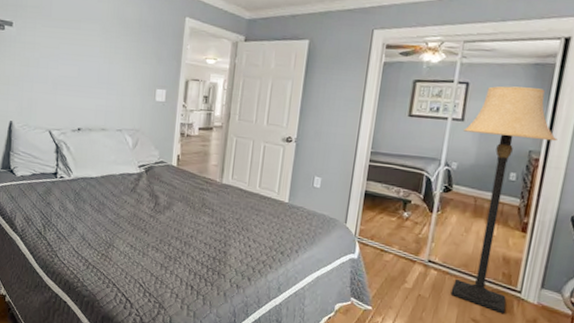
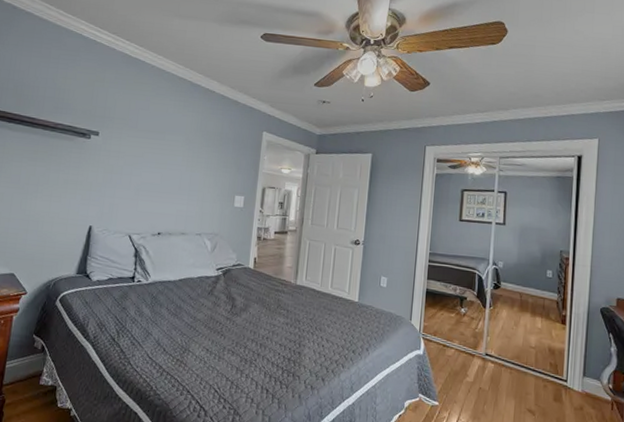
lamp: present [450,86,557,314] -> none [506,195,581,403]

